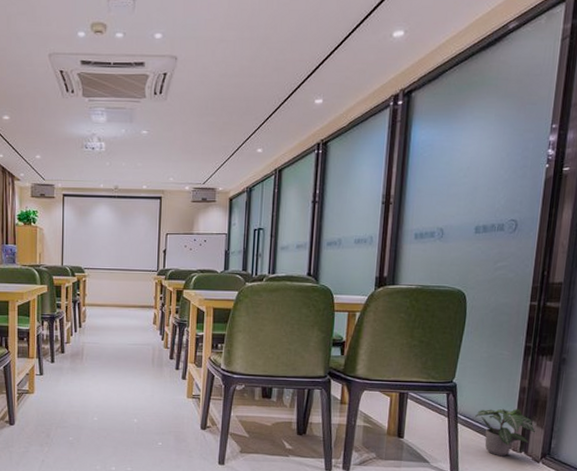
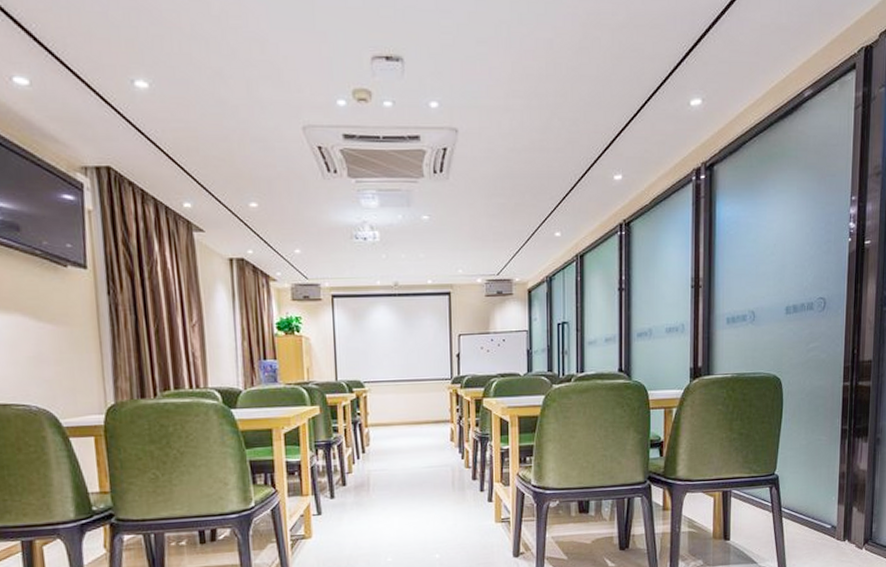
potted plant: present [474,408,535,456] -> none [798,495,856,547]

